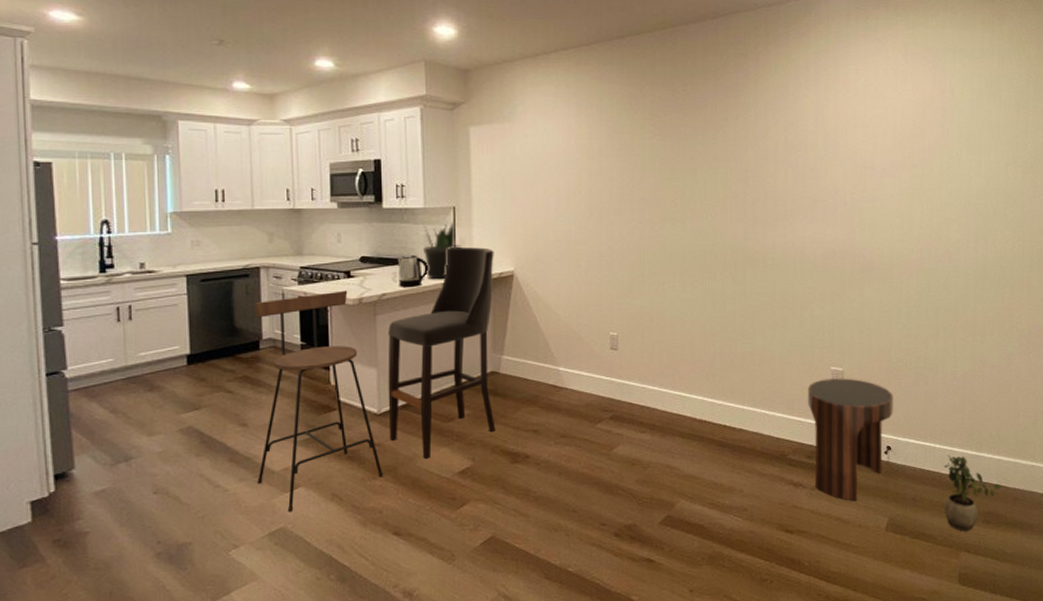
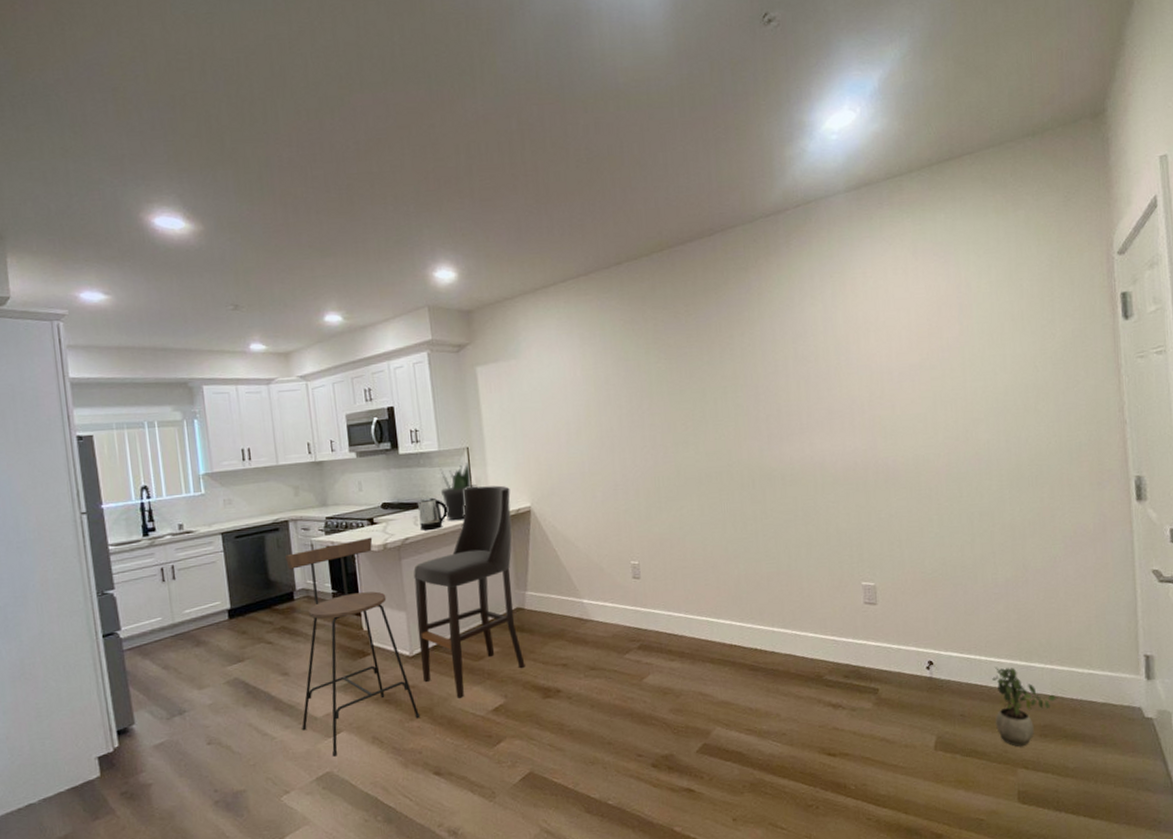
side table: present [807,378,893,501] -> none [839,593,932,720]

